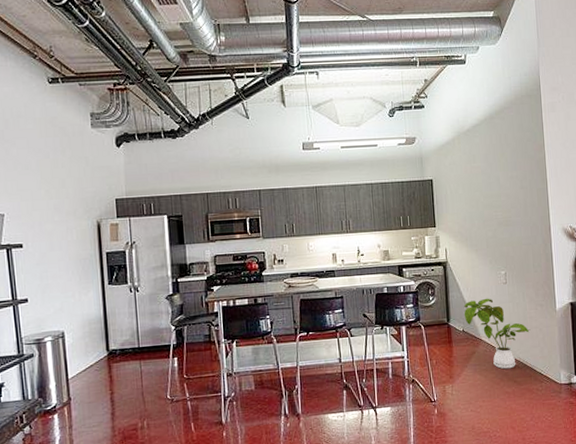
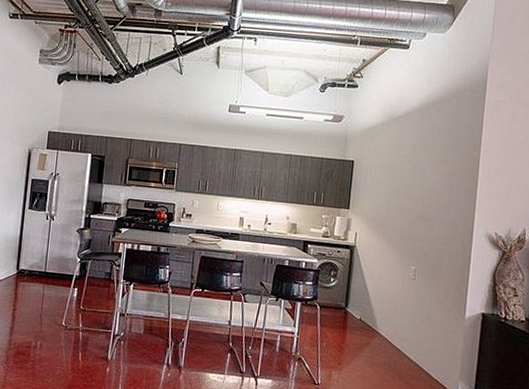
house plant: present [464,298,531,369] -> none [363,290,433,369]

